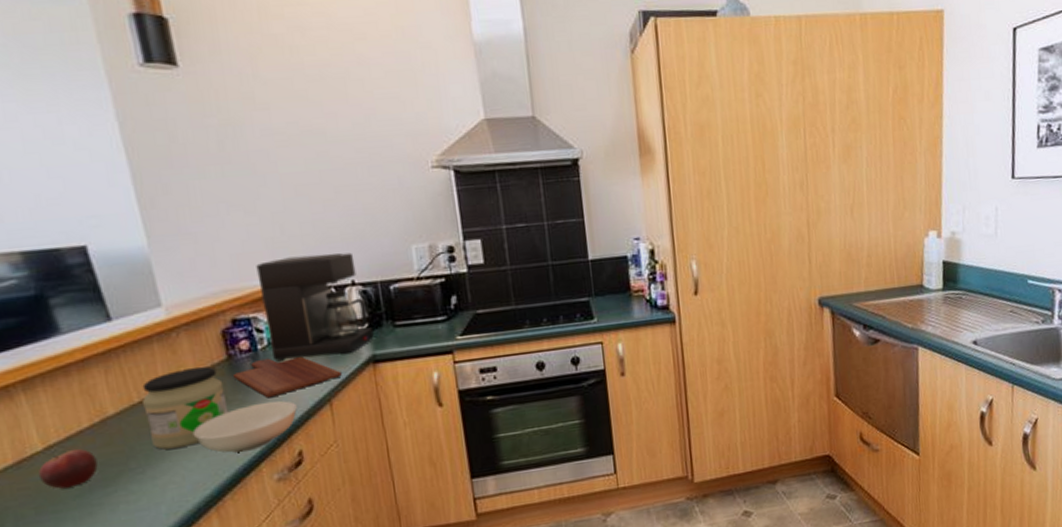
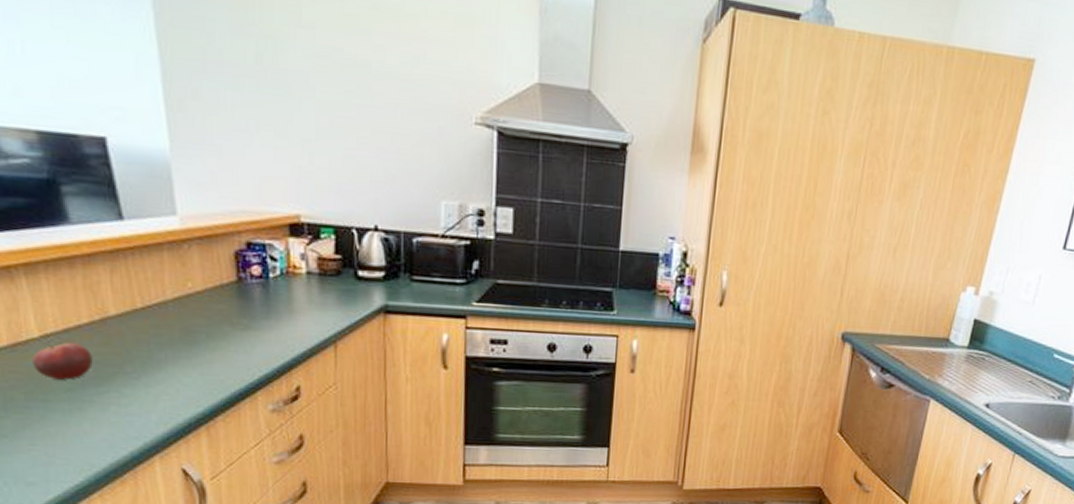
jar: present [142,366,229,450] -> none [146,283,232,361]
bowl: present [192,400,297,454] -> none [192,331,301,378]
cutting board: present [232,357,342,398] -> none [240,287,351,329]
coffee maker: present [256,252,374,360] -> none [279,189,389,299]

